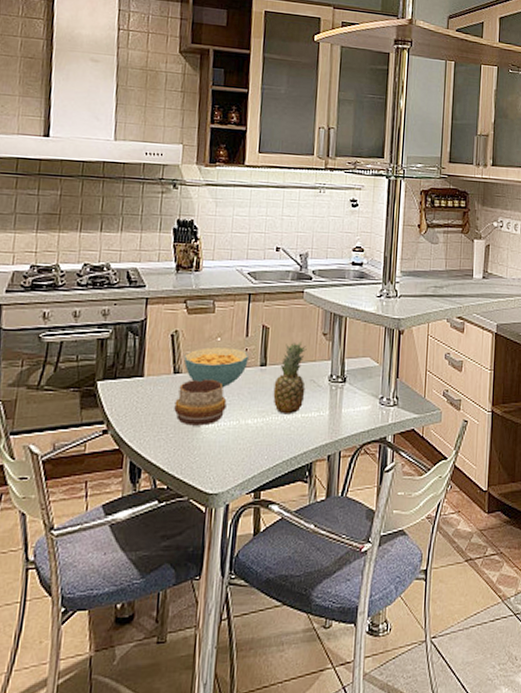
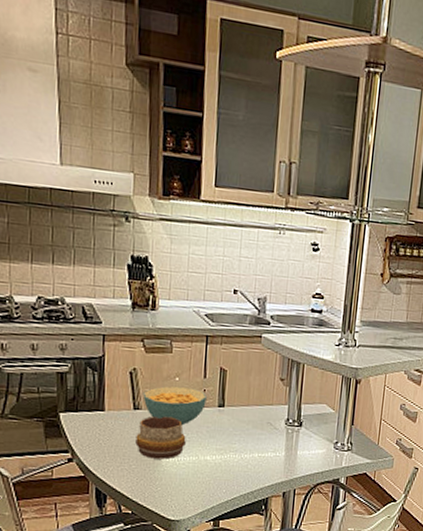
fruit: present [273,341,307,415] -> none [231,385,264,454]

